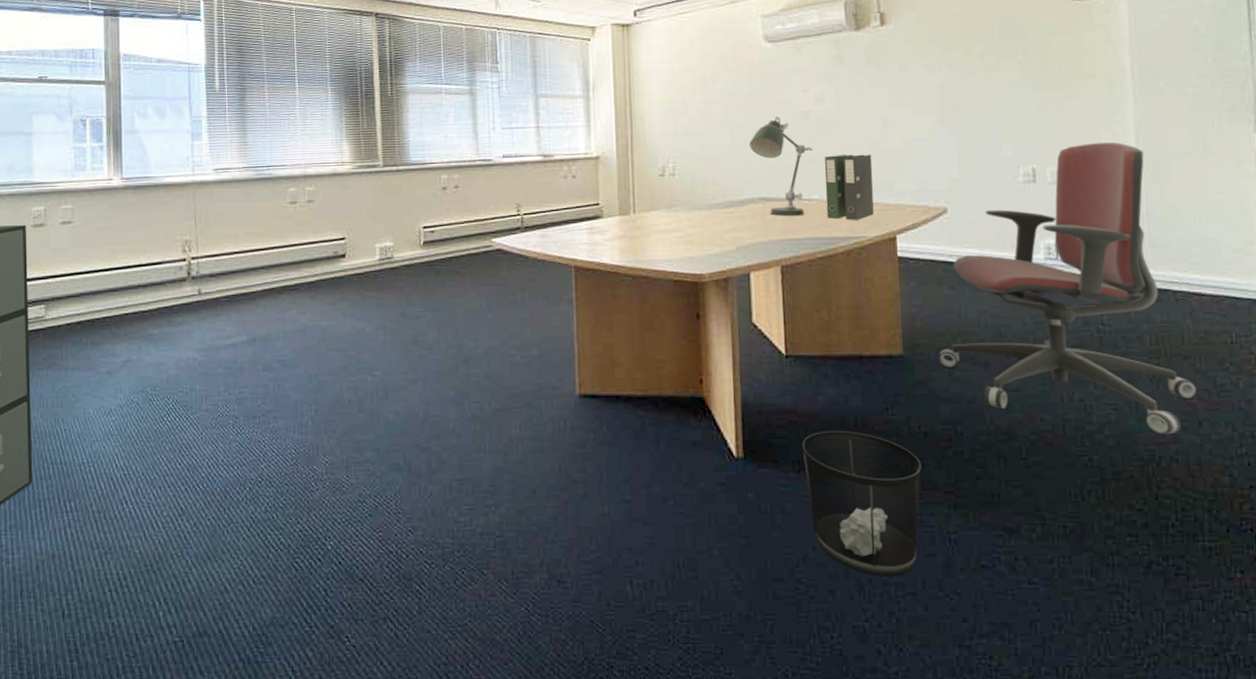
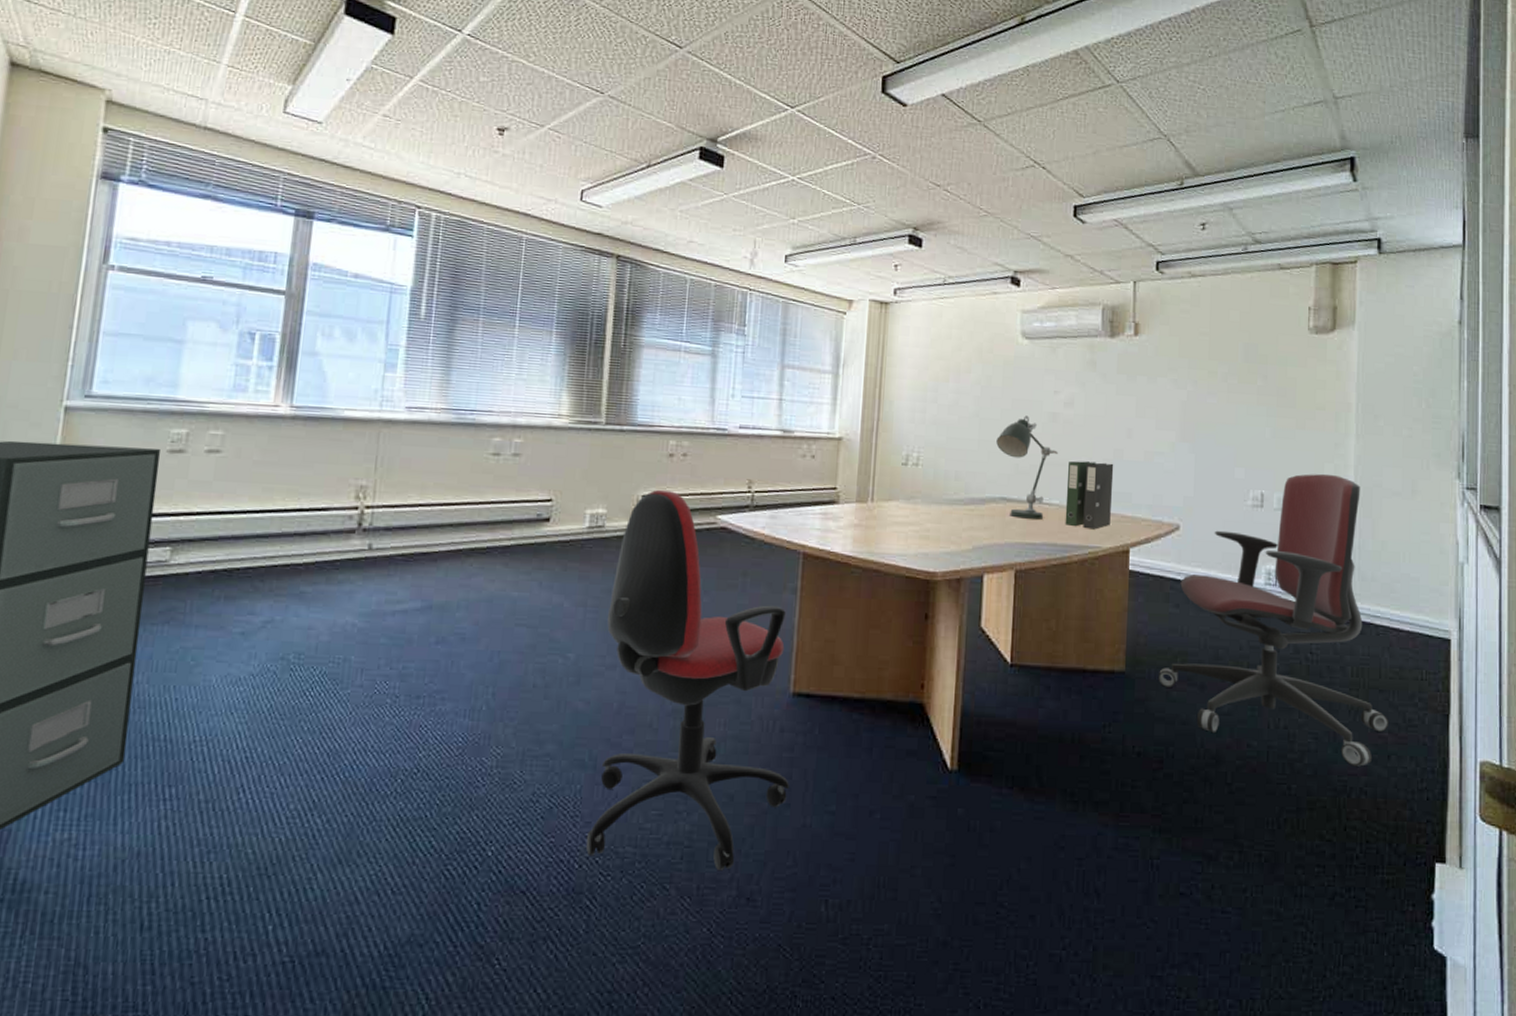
office chair: none [404,220,586,556] -> present [586,489,790,870]
waste bin: present [802,430,922,576] -> none [1017,745,1132,902]

